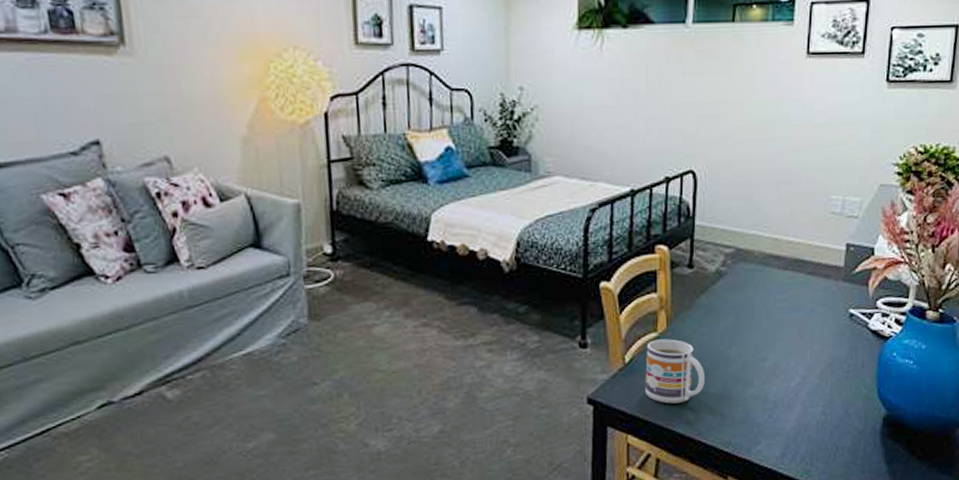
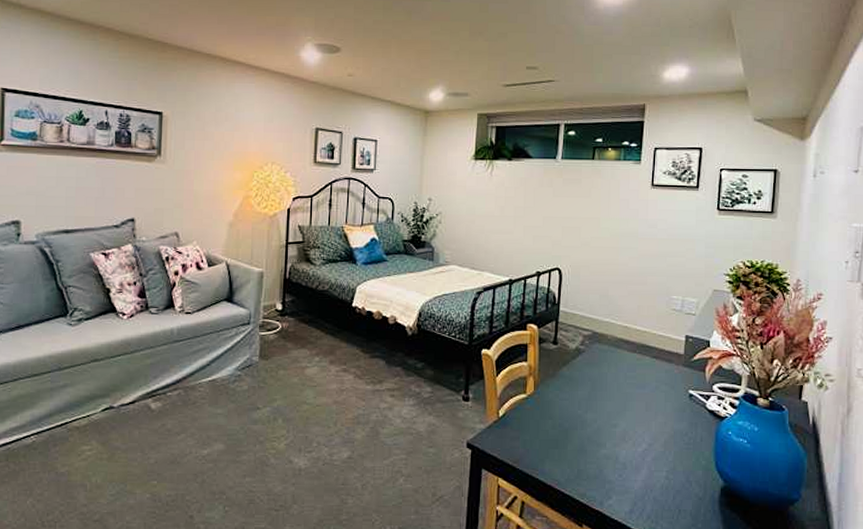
mug: present [645,339,705,404] -> none [515,400,565,455]

